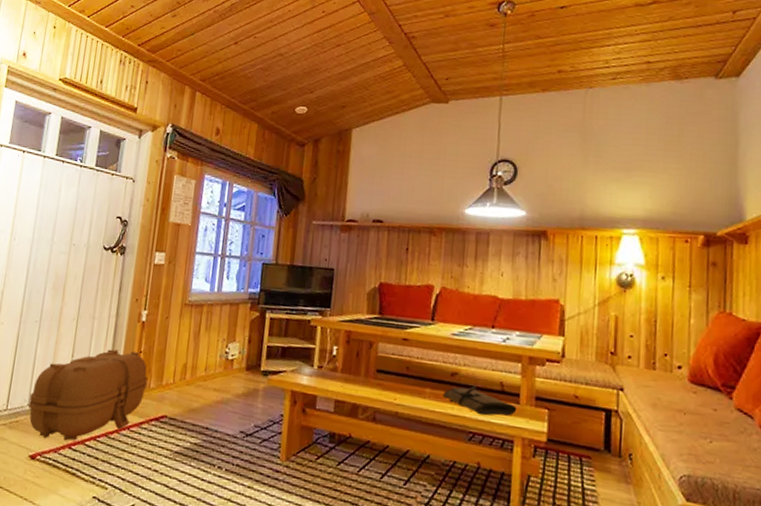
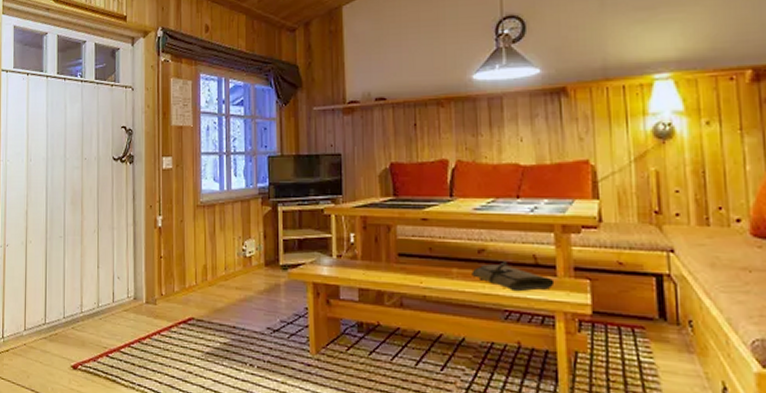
hardshell case: present [28,349,148,441] -> none [65,257,171,350]

